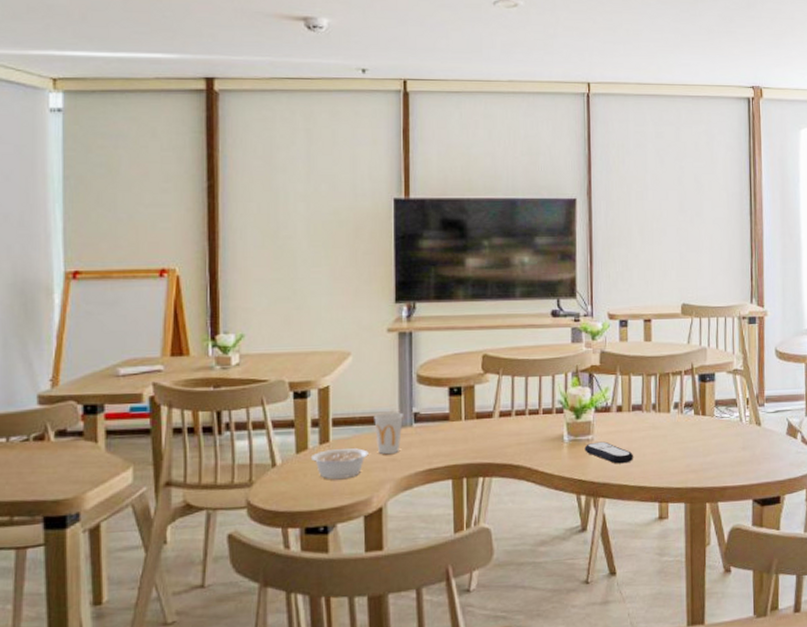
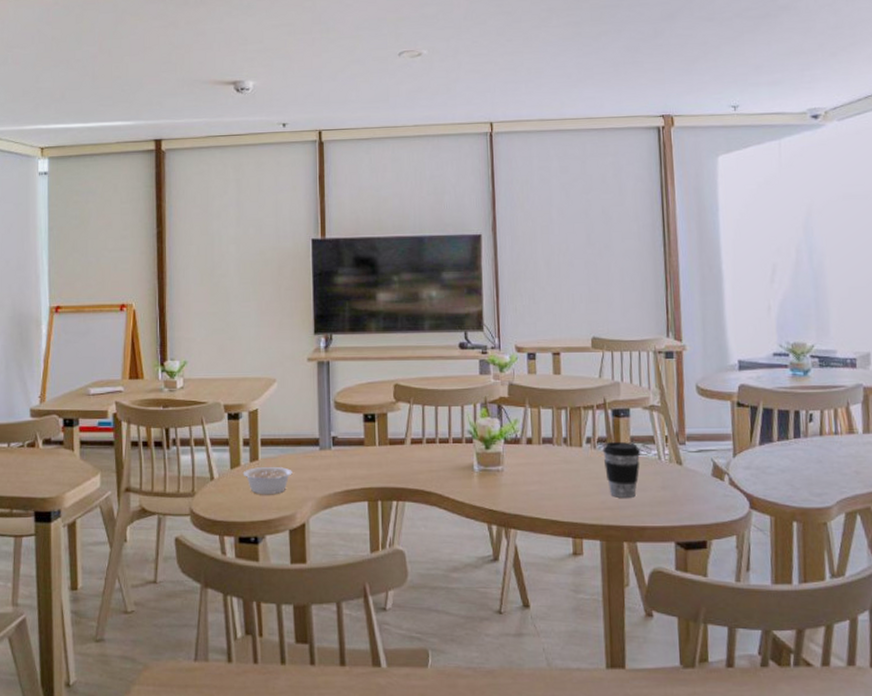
cup: present [374,412,403,454] -> none [297,435,323,473]
remote control: present [584,441,633,464] -> none [495,473,545,496]
coffee cup: none [689,405,724,461] -> present [602,441,641,499]

